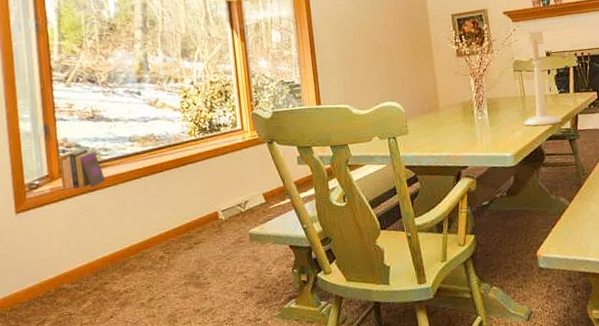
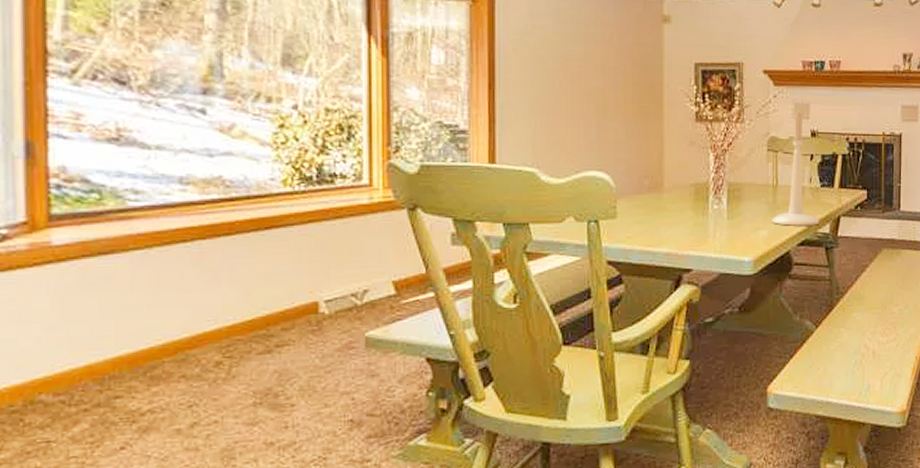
books: present [58,149,105,190] -> none [48,187,131,248]

